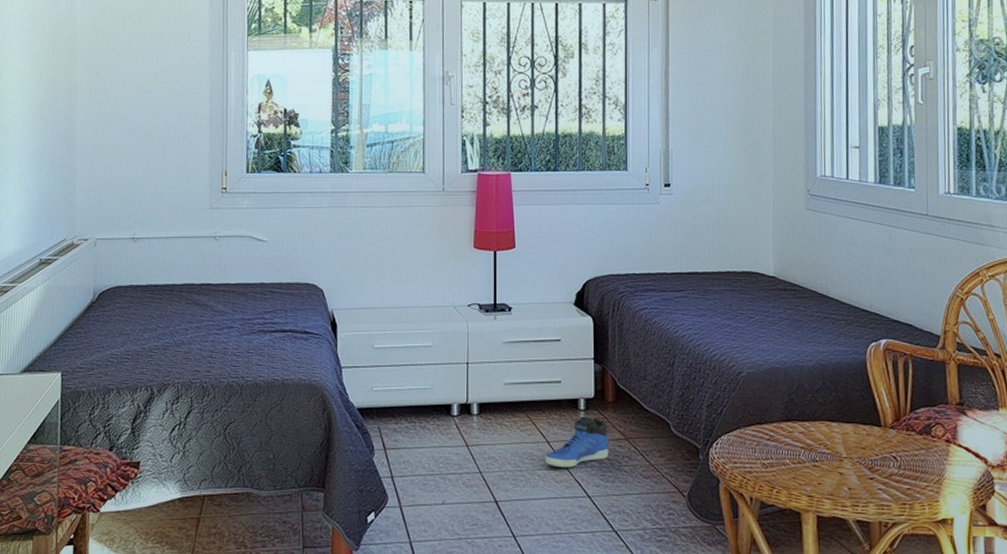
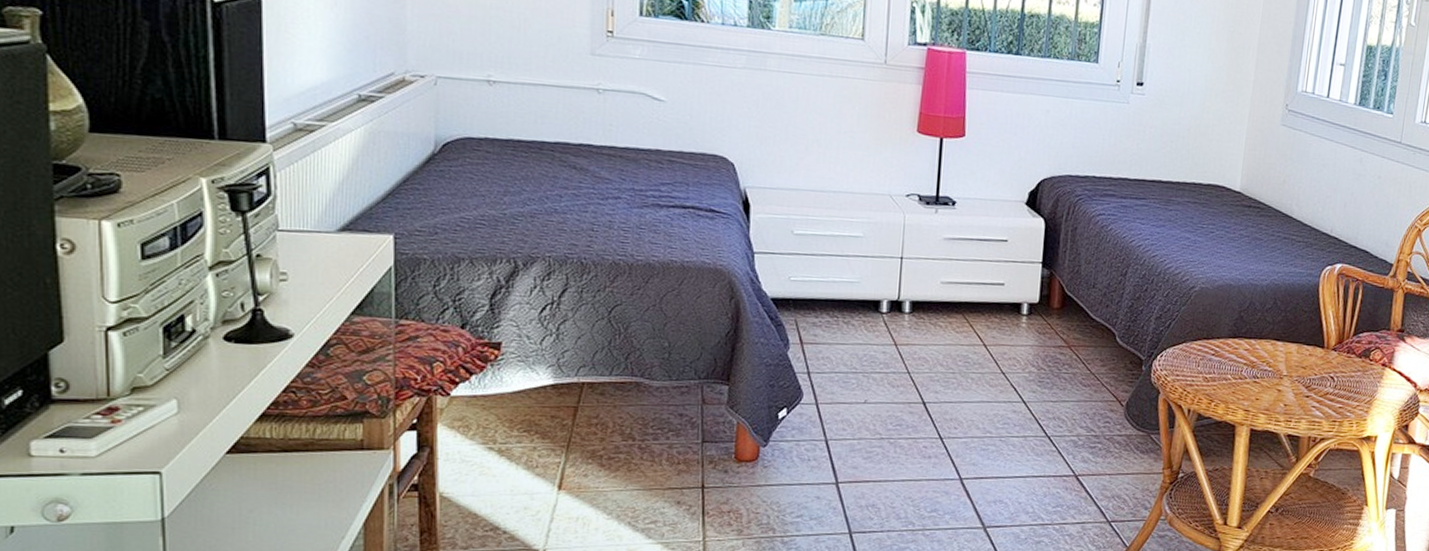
sneaker: present [545,417,609,468] -> none [980,322,1050,373]

